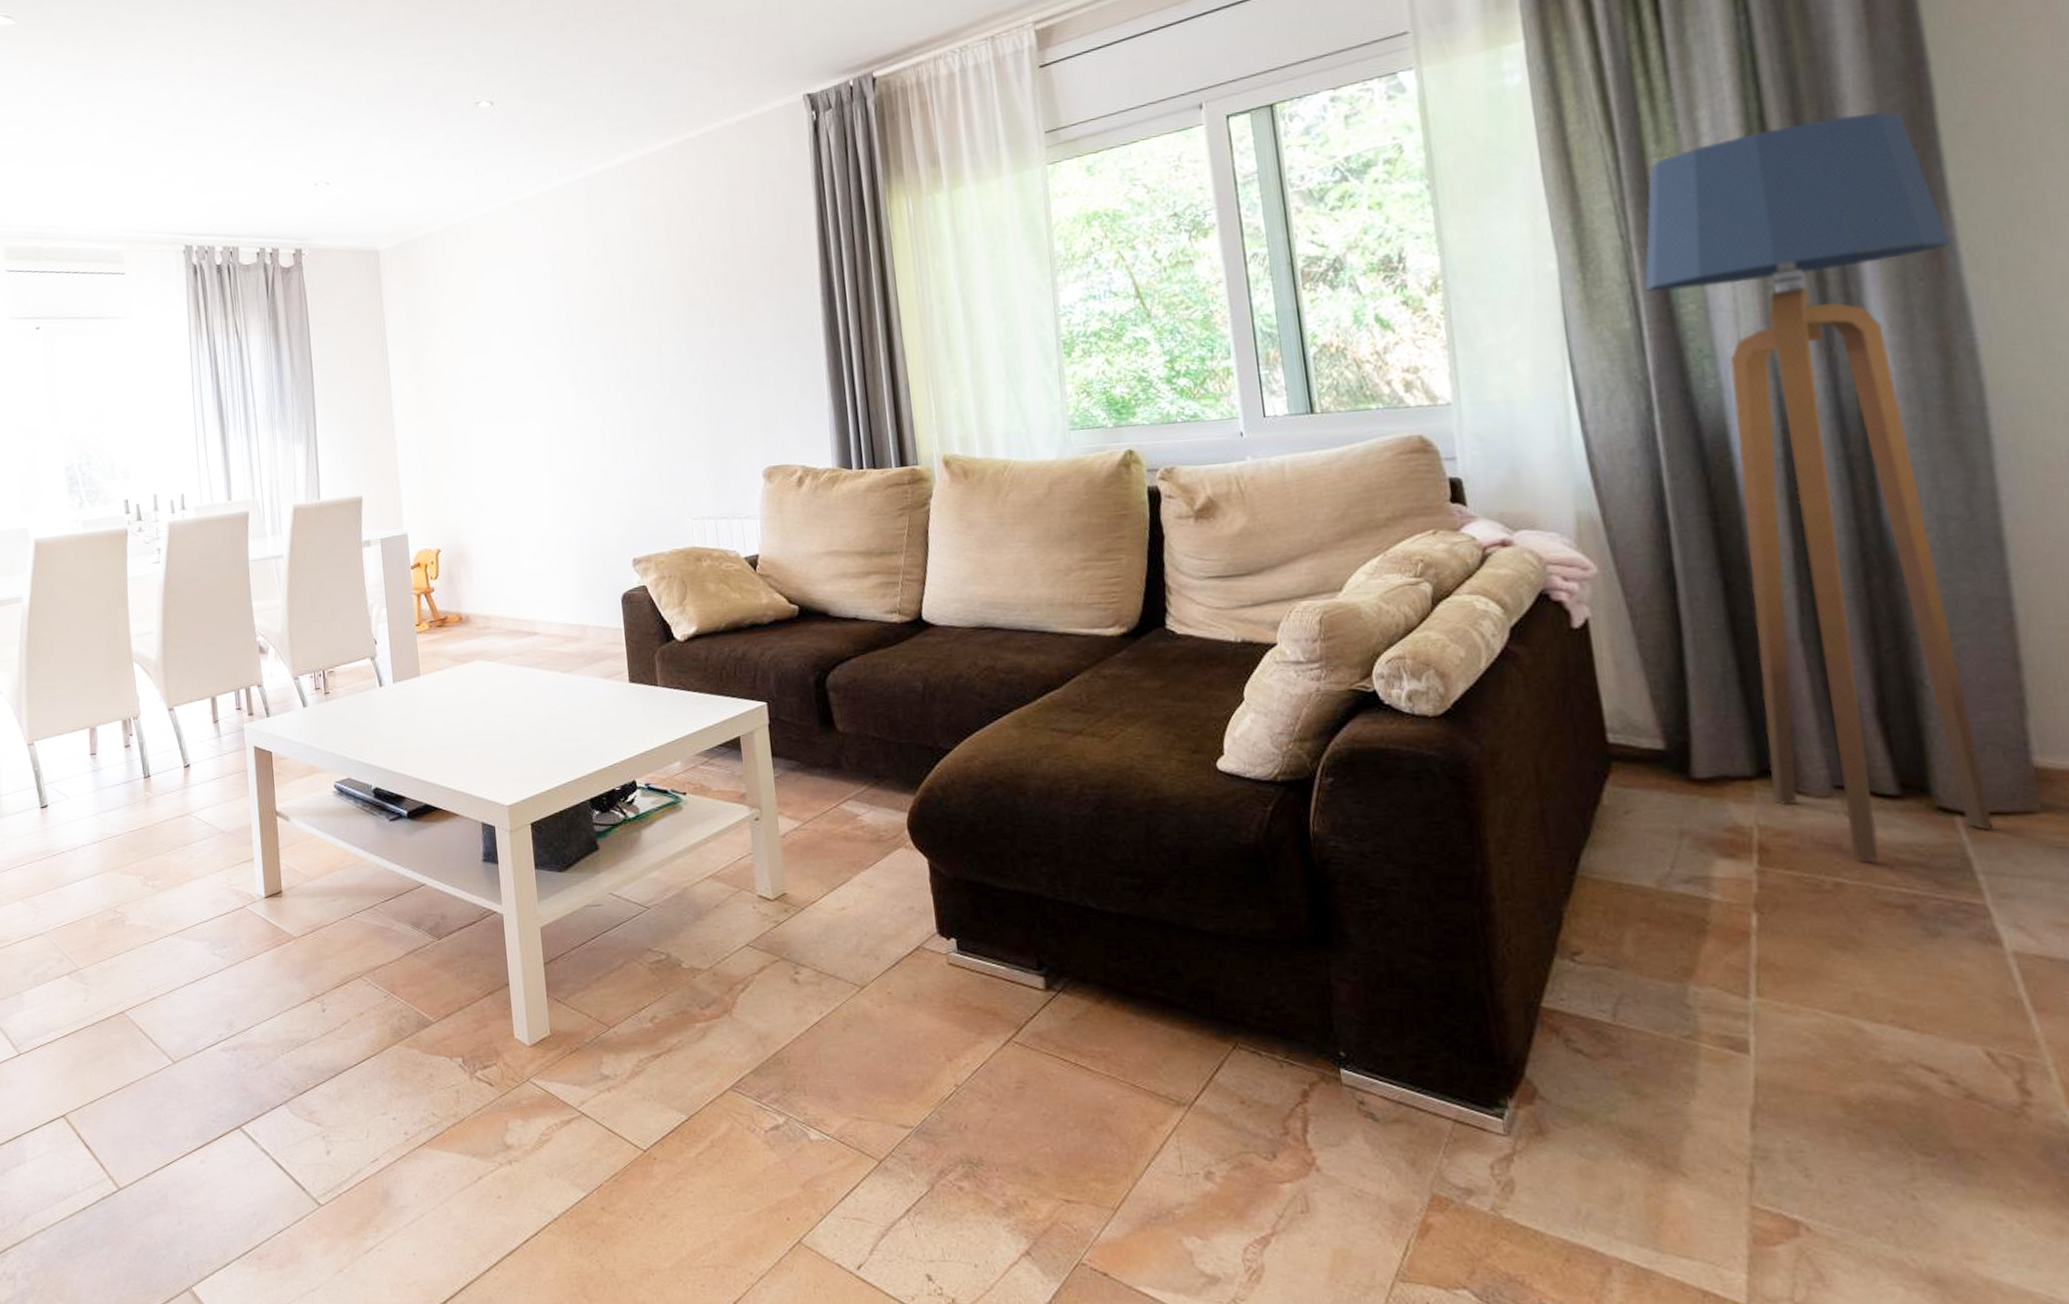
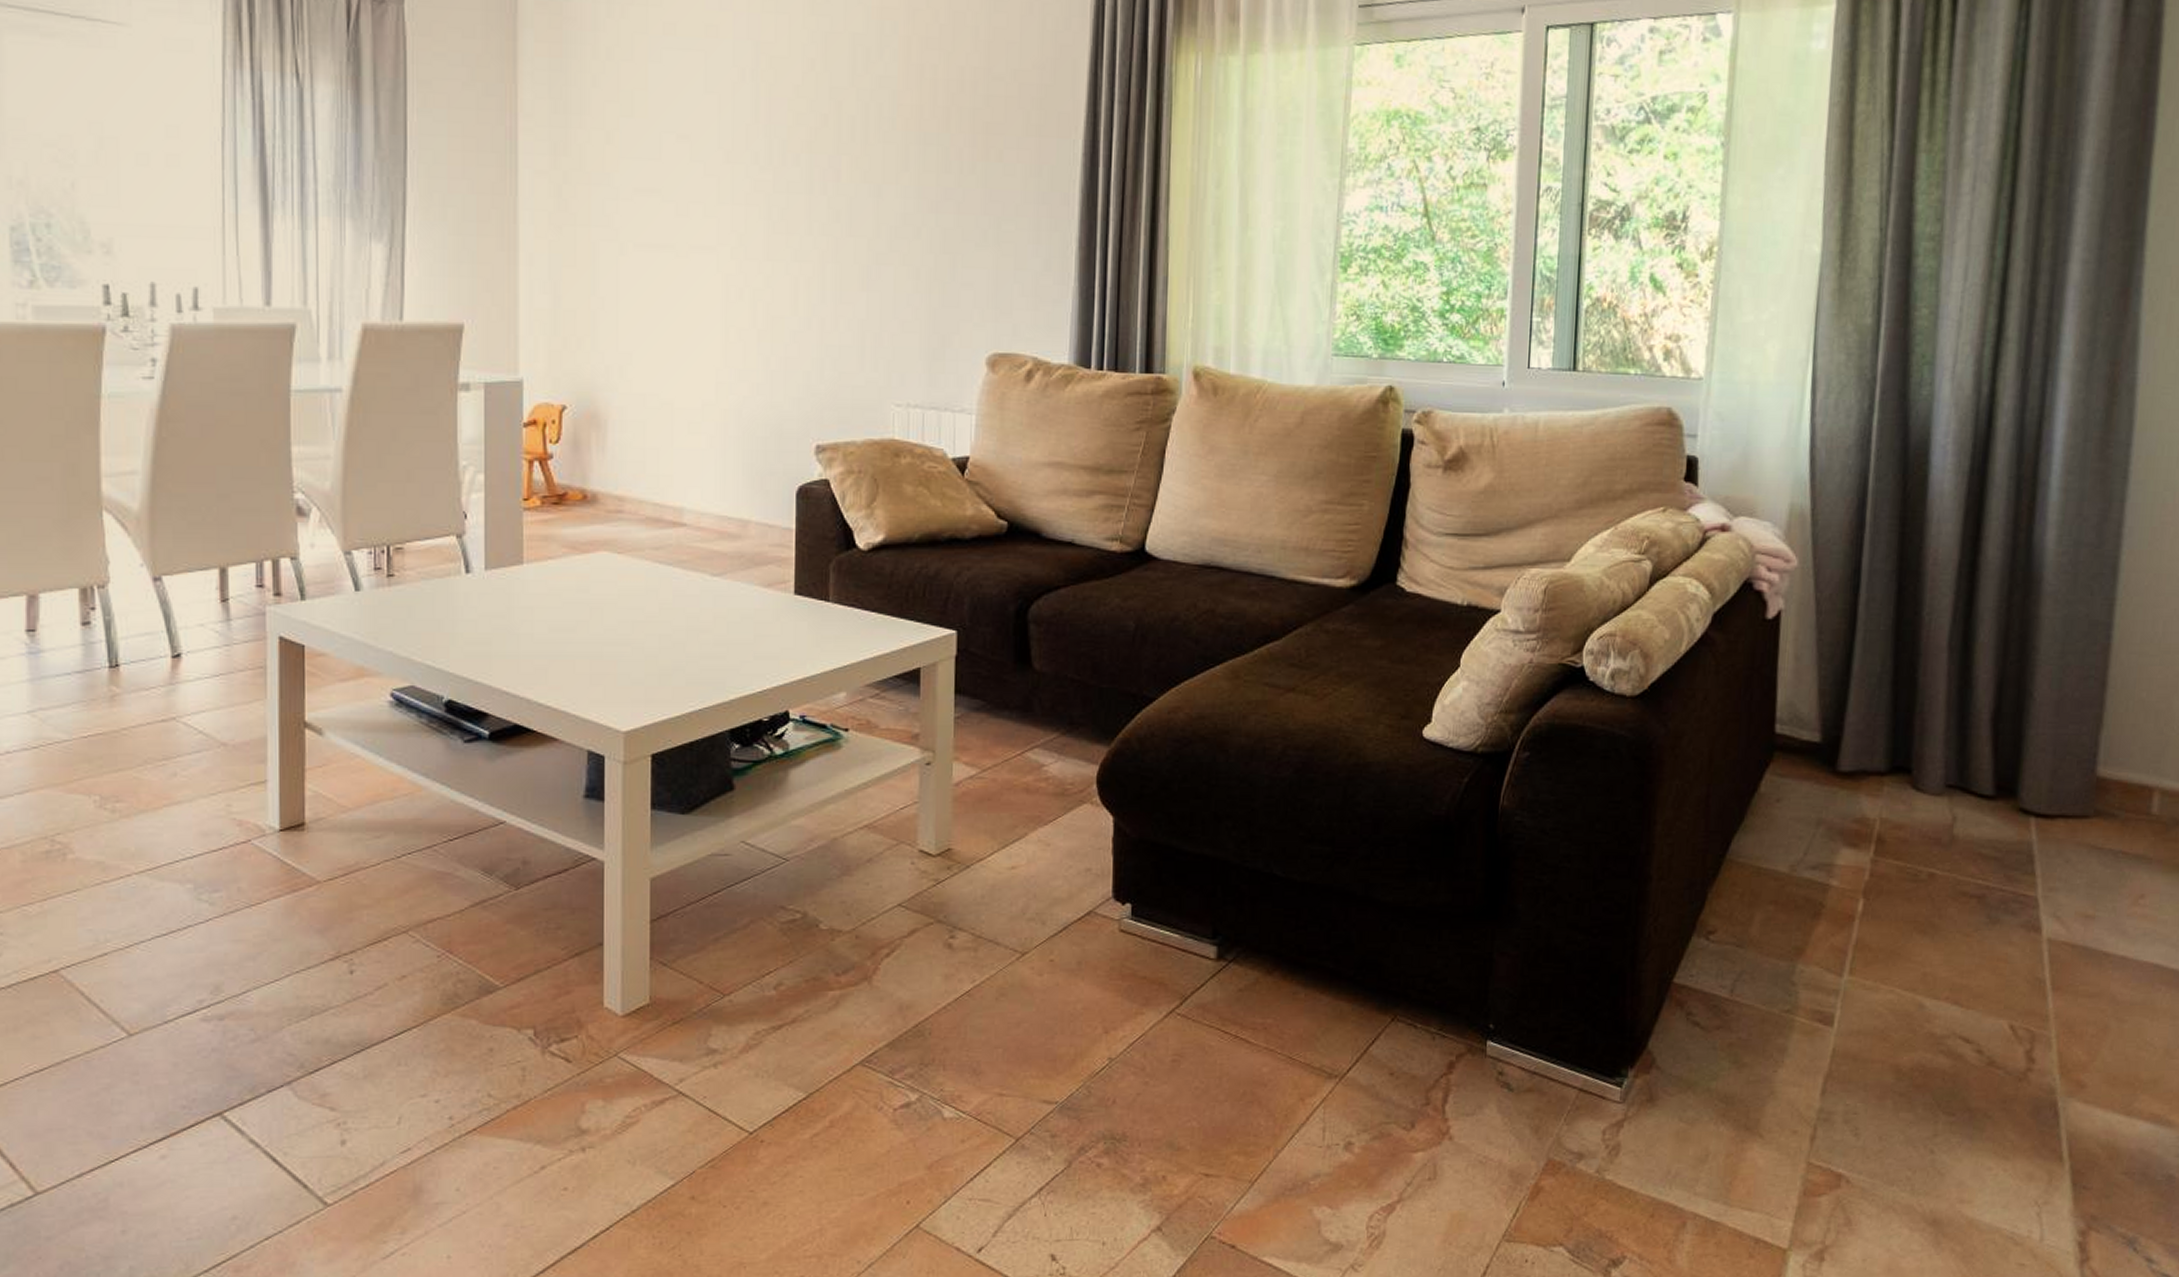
floor lamp: present [1644,112,1994,862] -> none [1891,141,2138,855]

